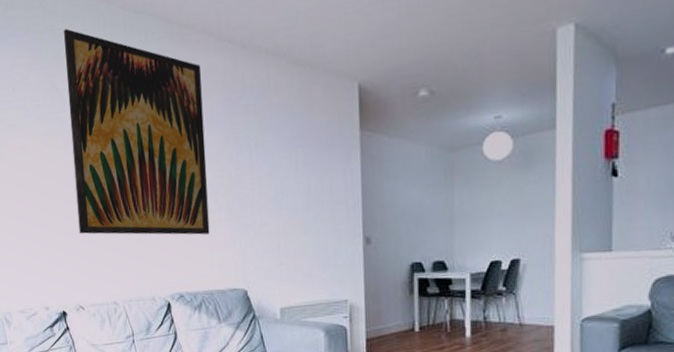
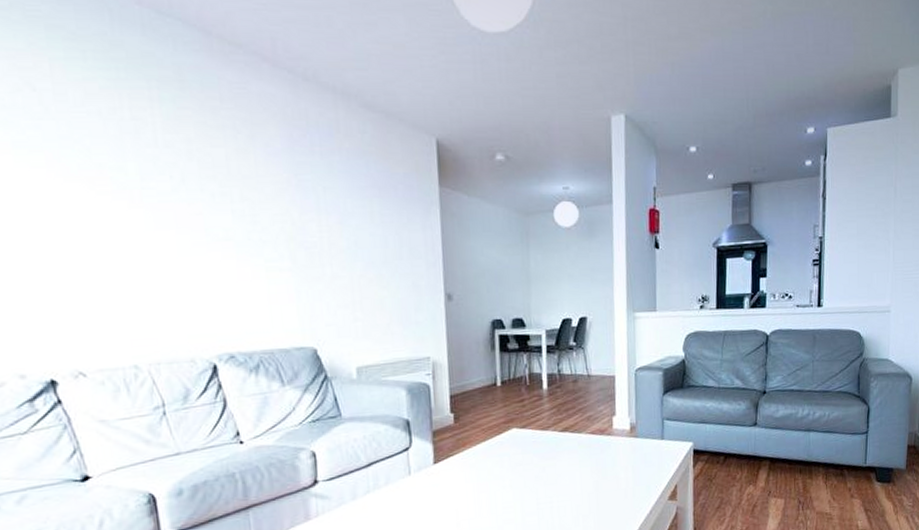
wall art: present [63,28,210,235] -> none [43,12,269,286]

